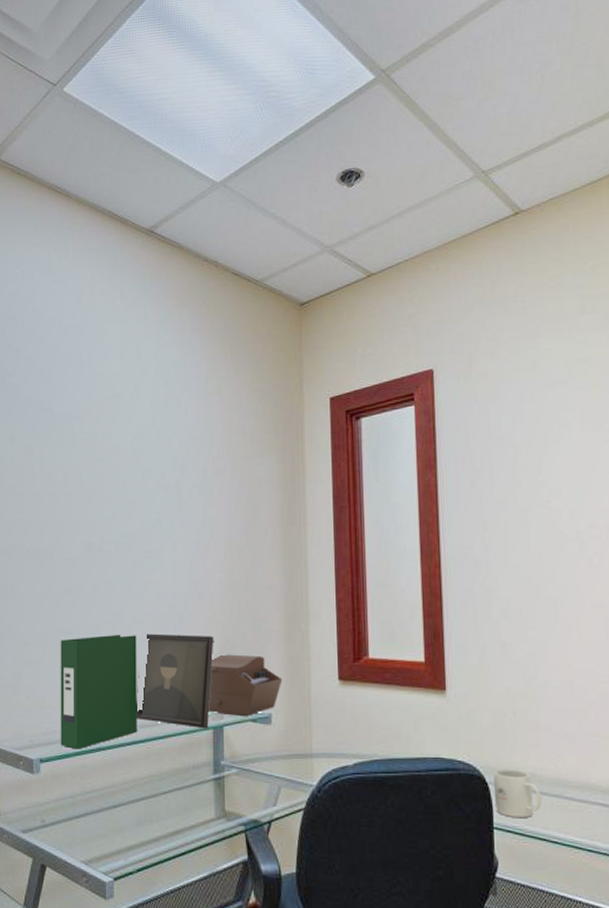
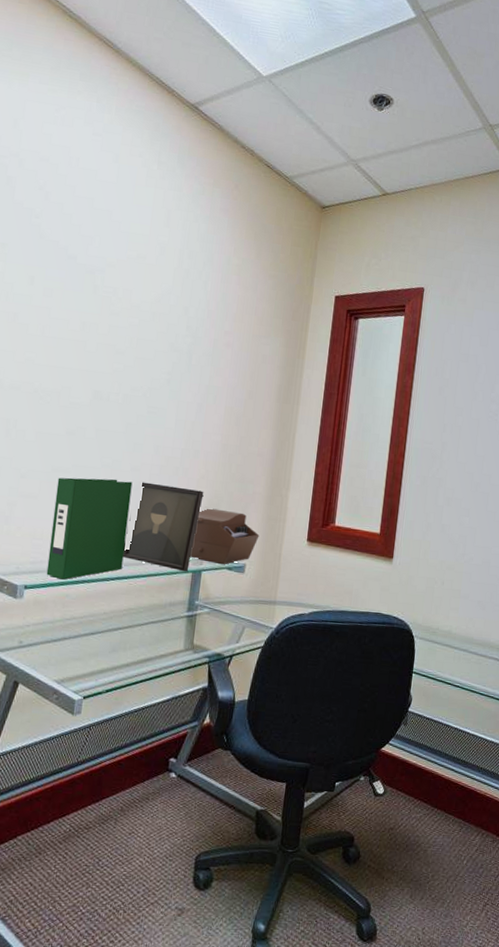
mug: present [493,768,542,819] -> none [417,625,453,666]

